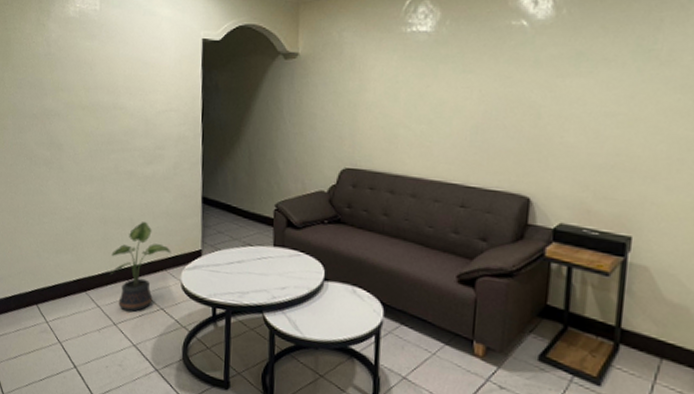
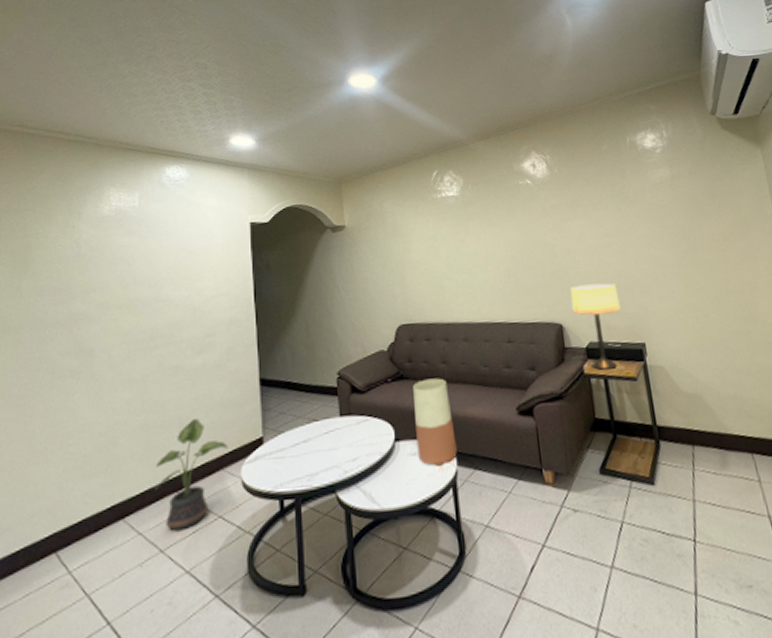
vase: none [345,227,387,313] -> present [413,378,457,467]
table lamp: none [546,157,612,259] -> present [571,283,621,371]

